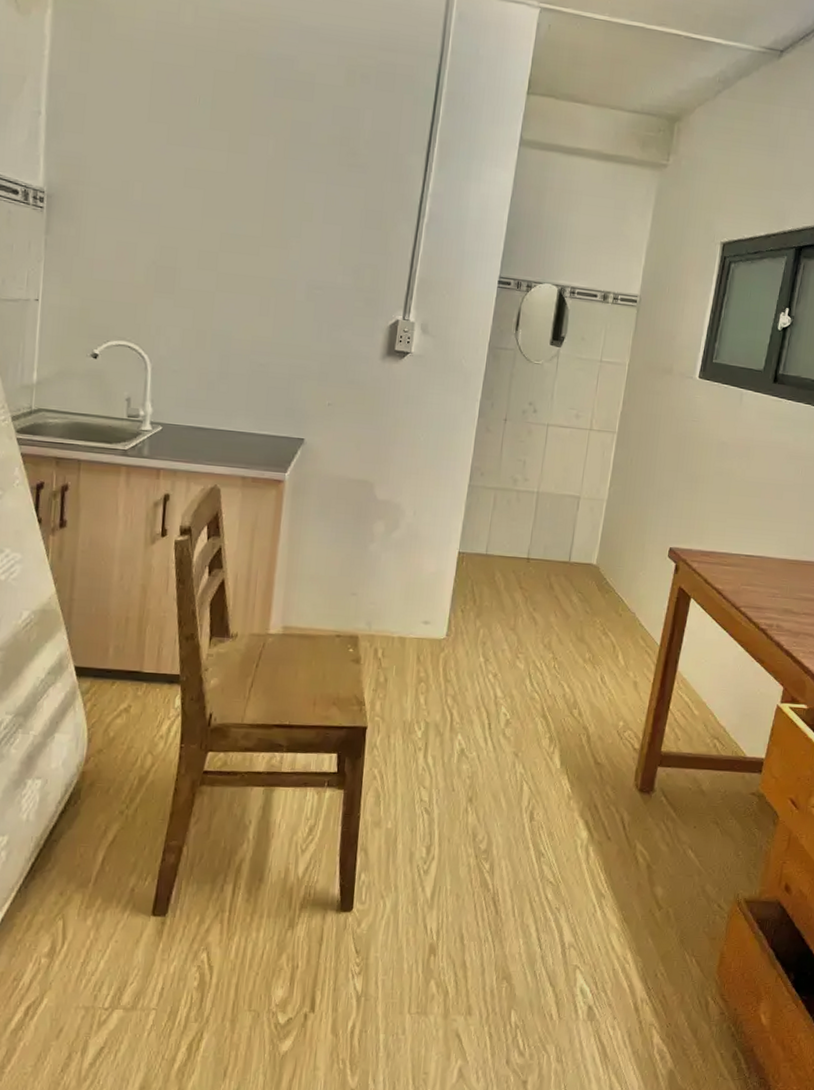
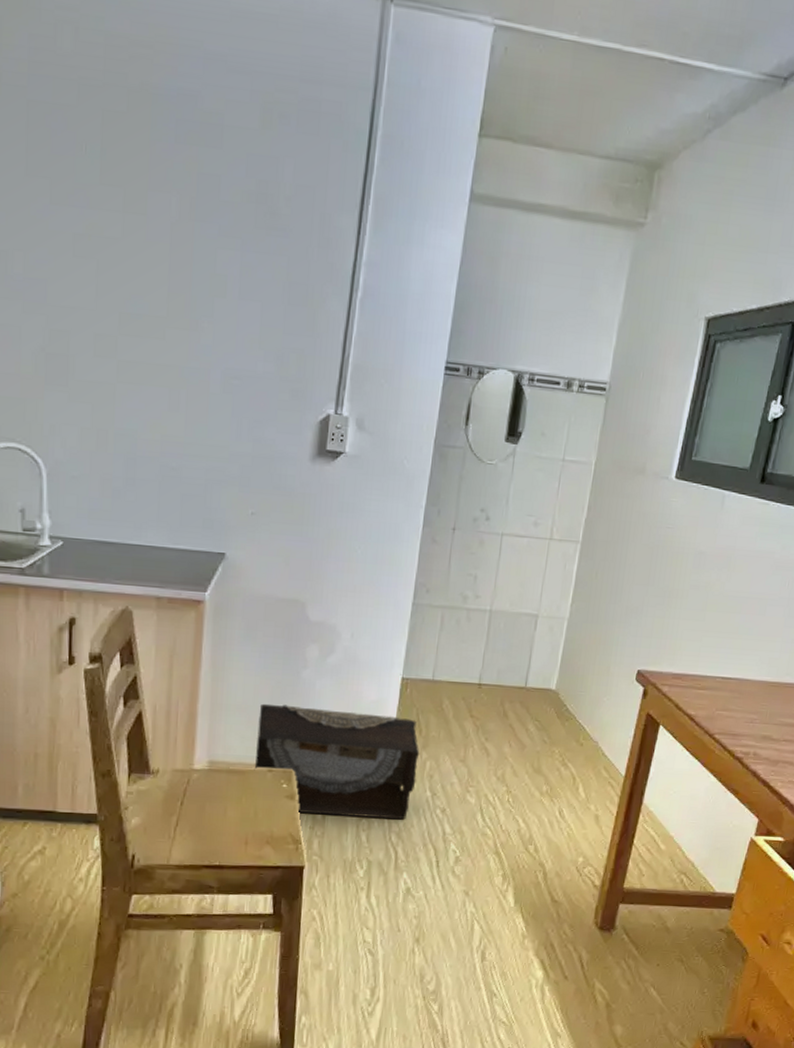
storage bin: none [323,574,474,684] -> present [254,703,420,820]

